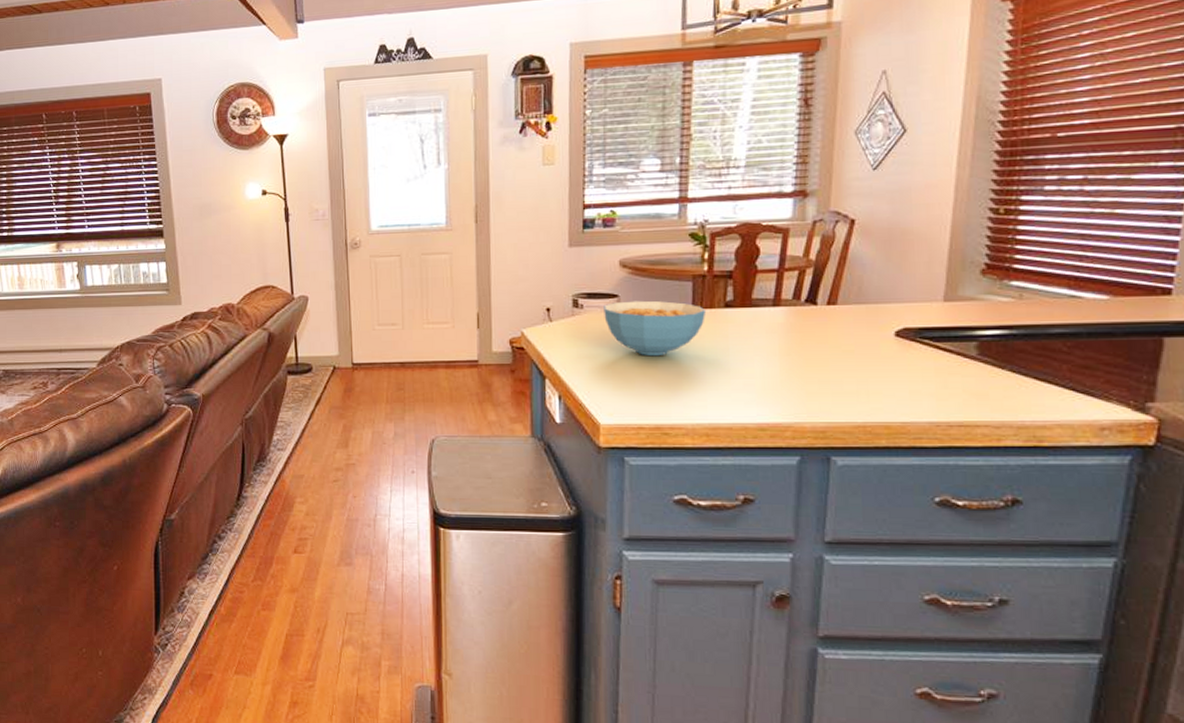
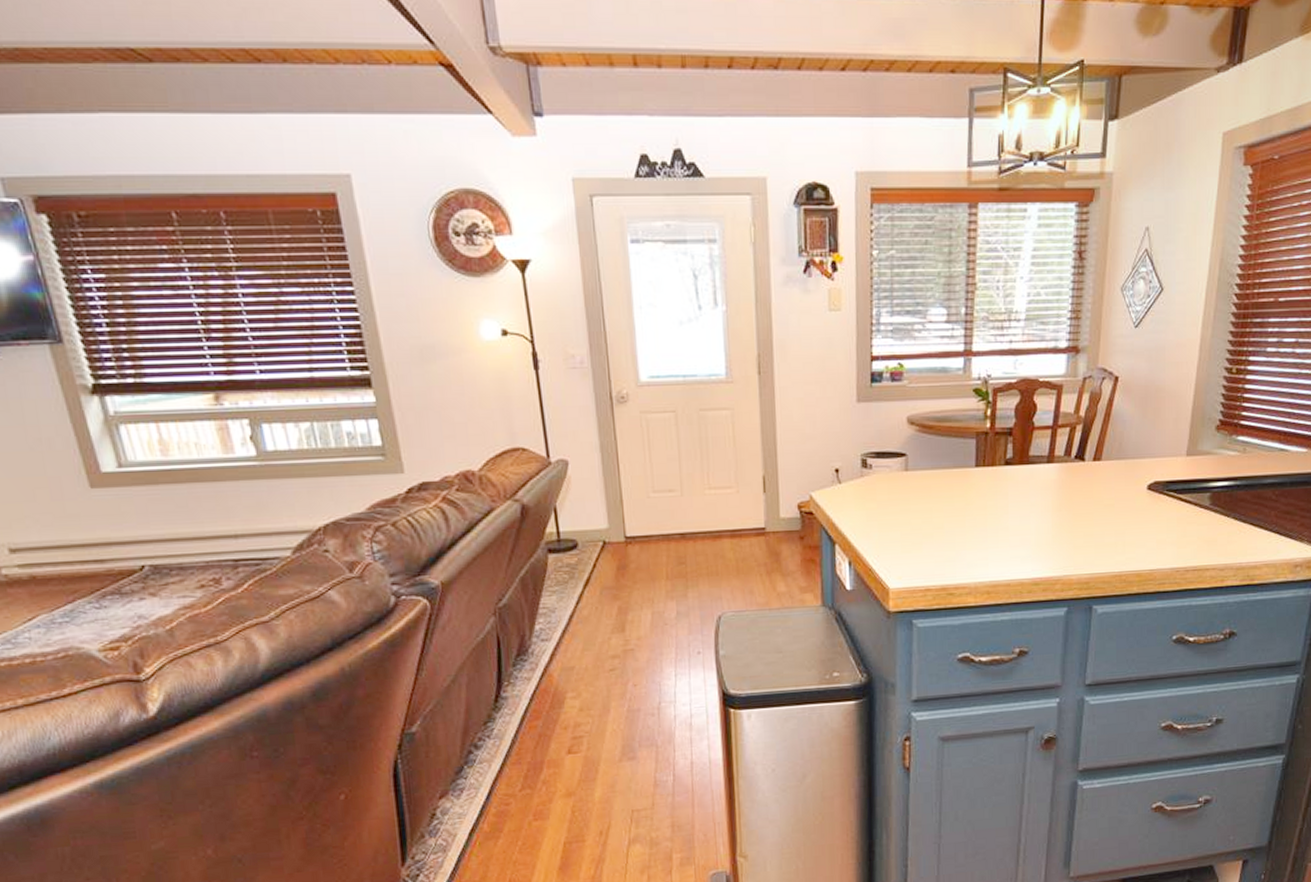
cereal bowl: present [604,300,707,357] -> none [892,459,989,517]

